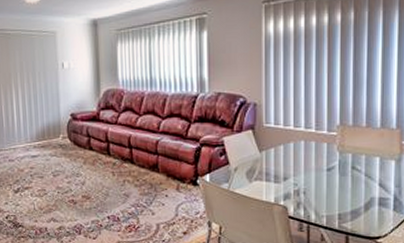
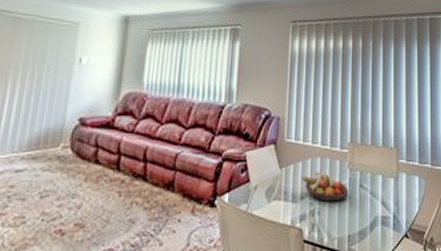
fruit bowl: none [283,154,338,182] -> present [301,172,349,202]

